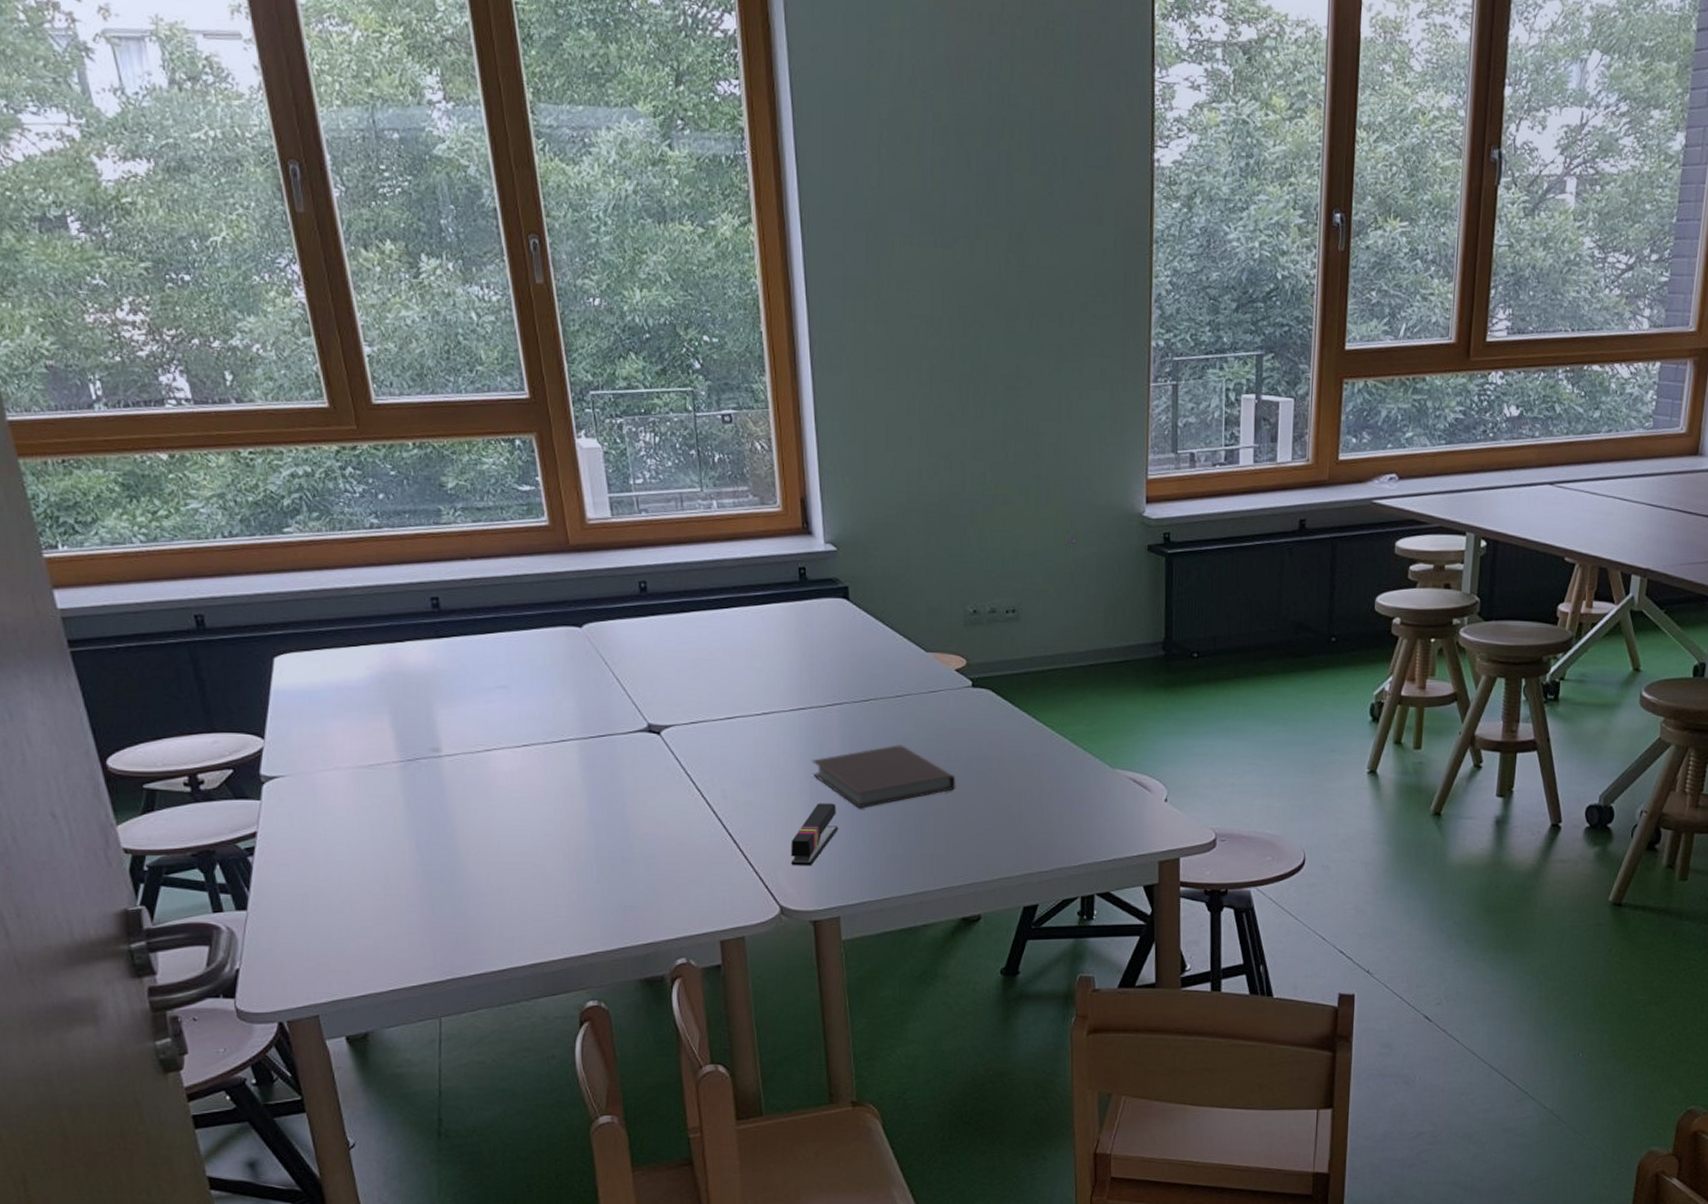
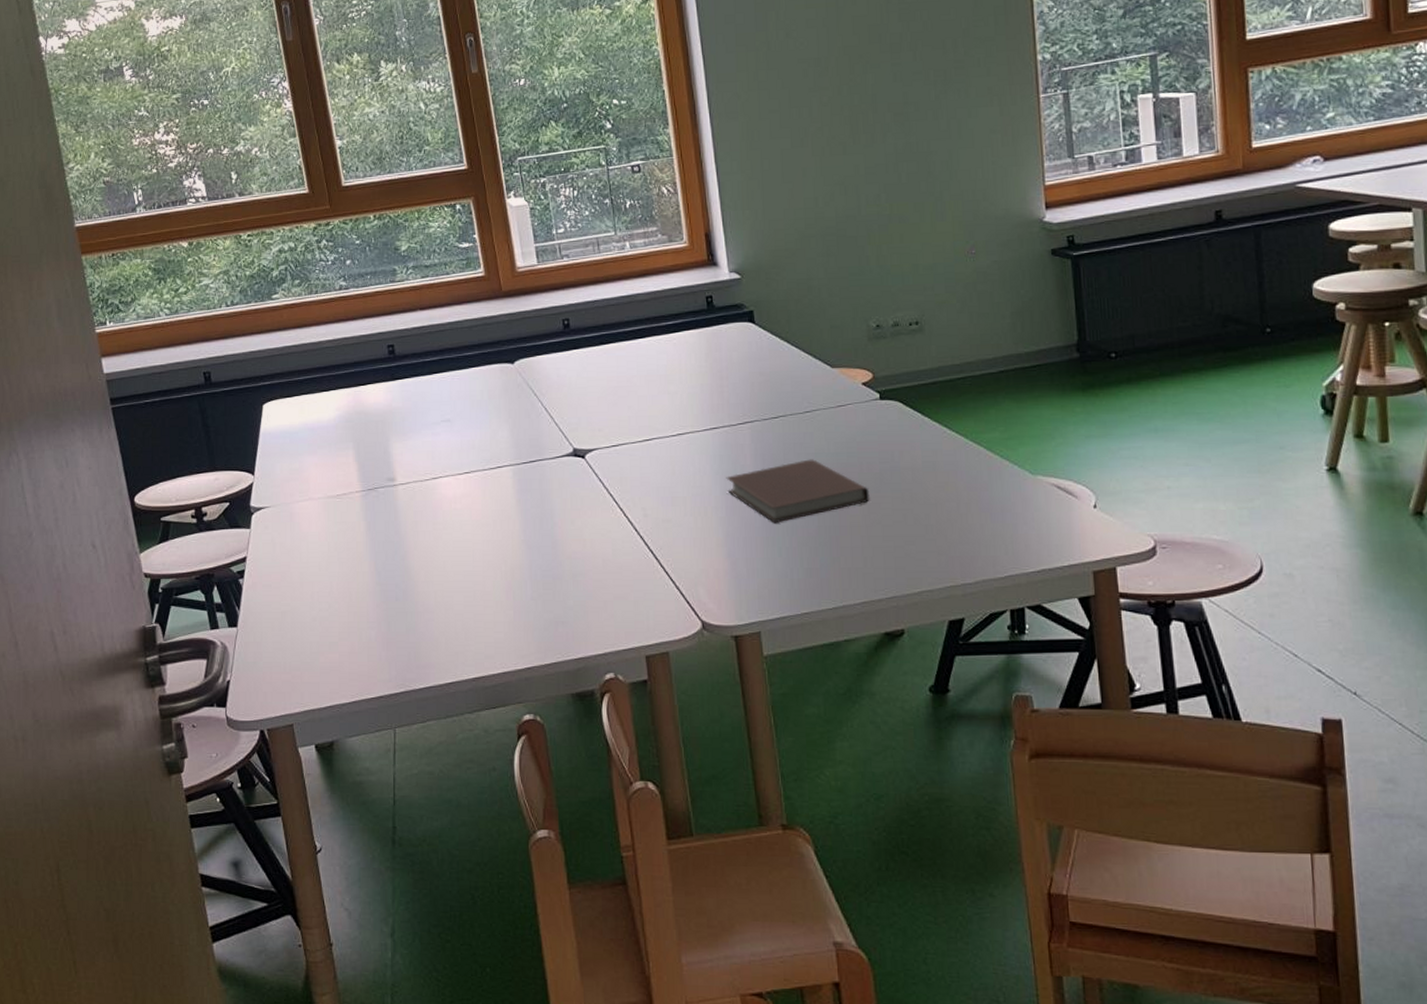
stapler: present [791,803,839,866] -> none [709,519,756,581]

